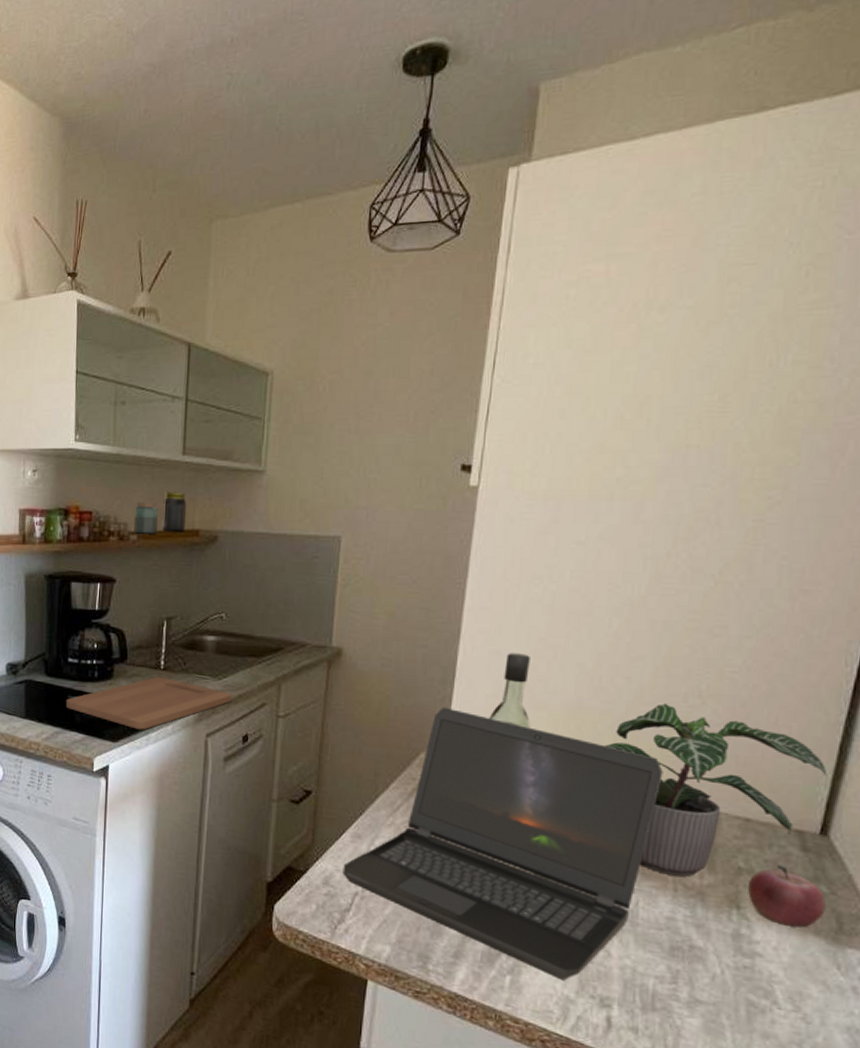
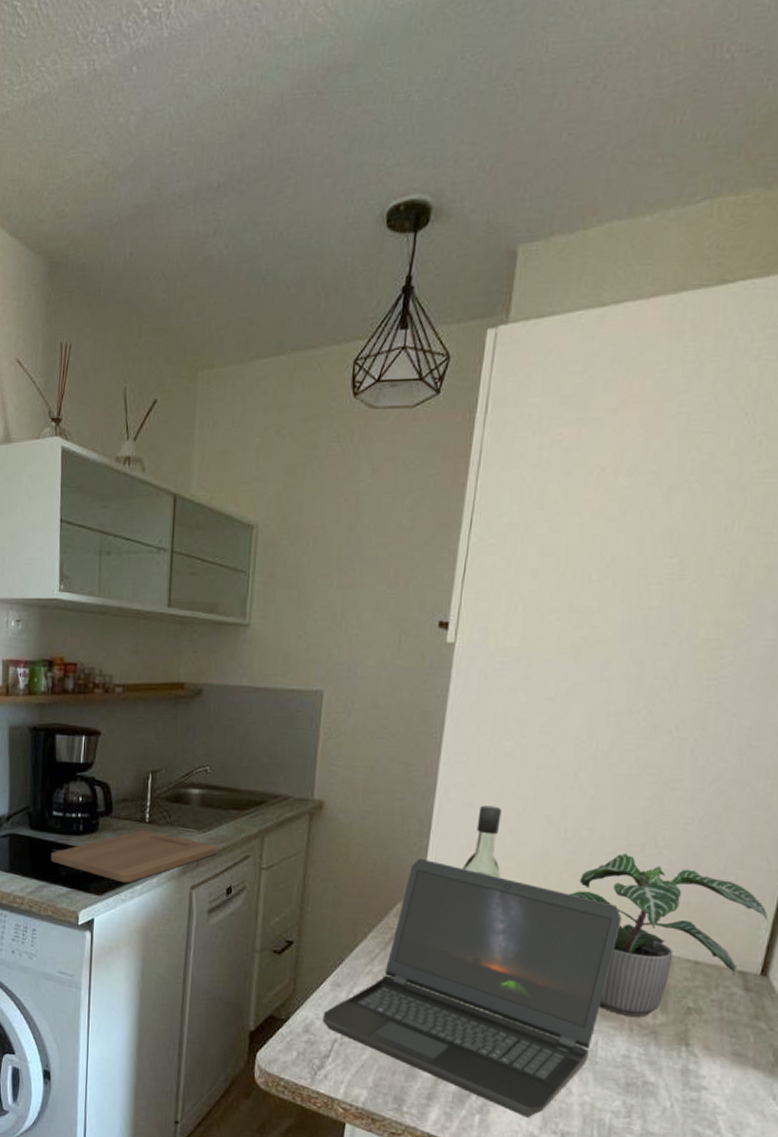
peanut butter: present [134,502,159,534] -> none [120,654,144,687]
jar: present [162,492,186,533] -> none [147,645,171,686]
fruit: present [748,865,826,928] -> none [696,1004,765,1062]

